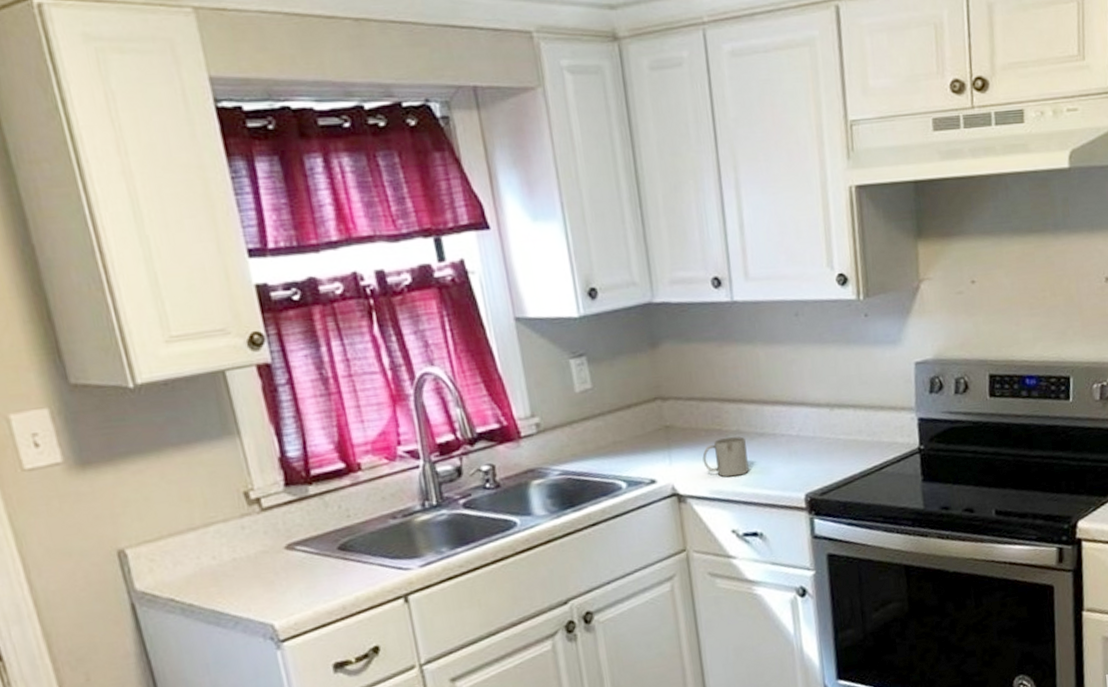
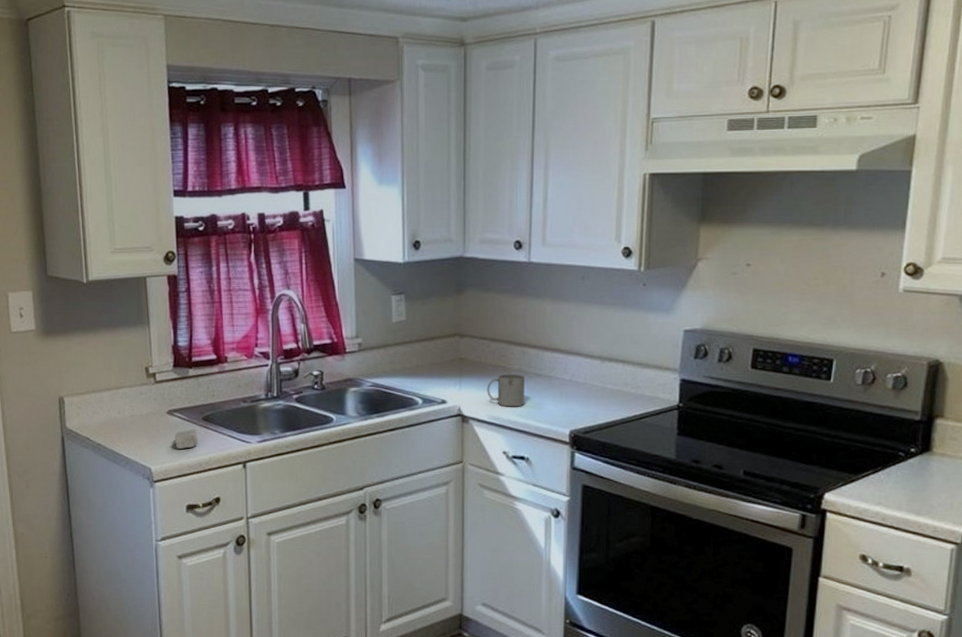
soap bar: none [301,562,337,593] -> present [174,428,198,449]

